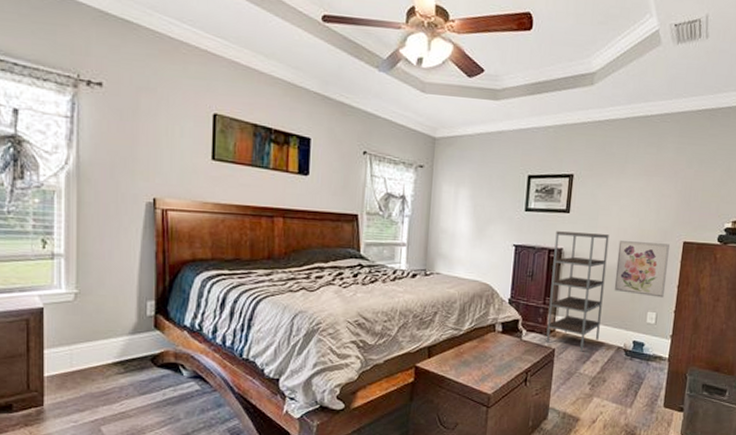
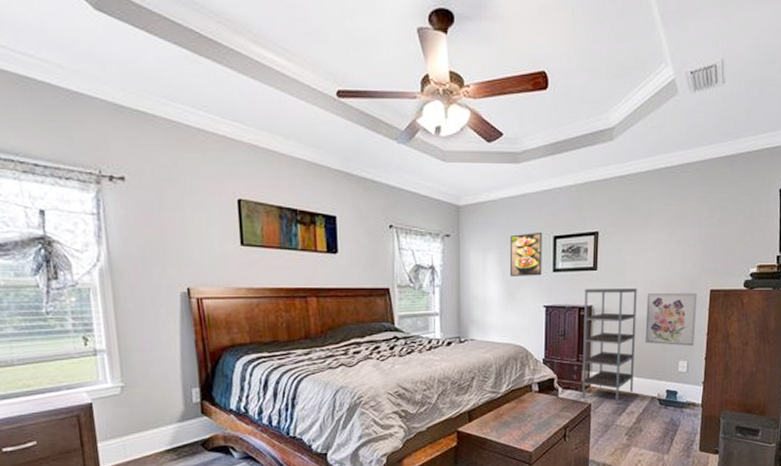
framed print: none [482,170,517,214] -> present [509,231,543,276]

